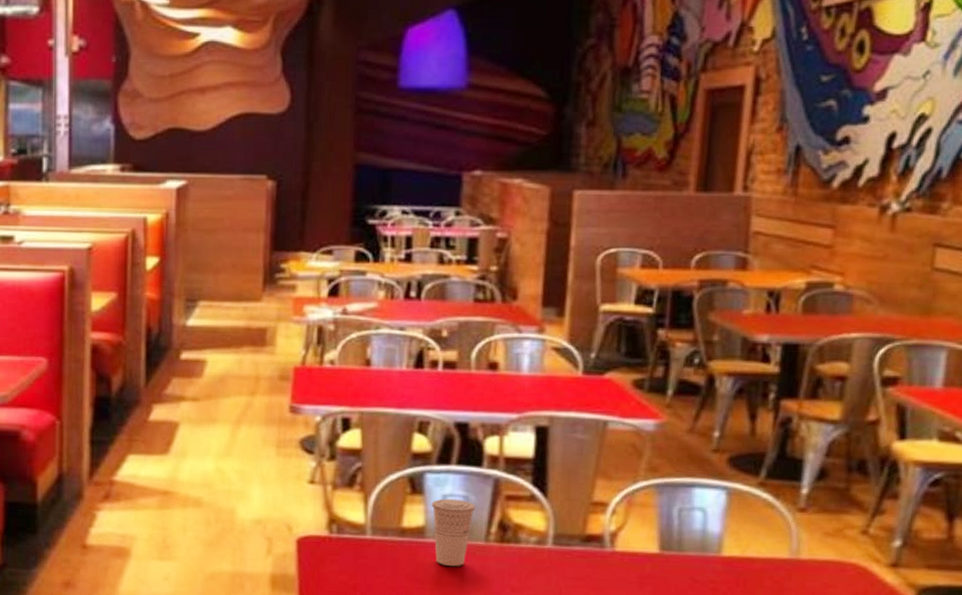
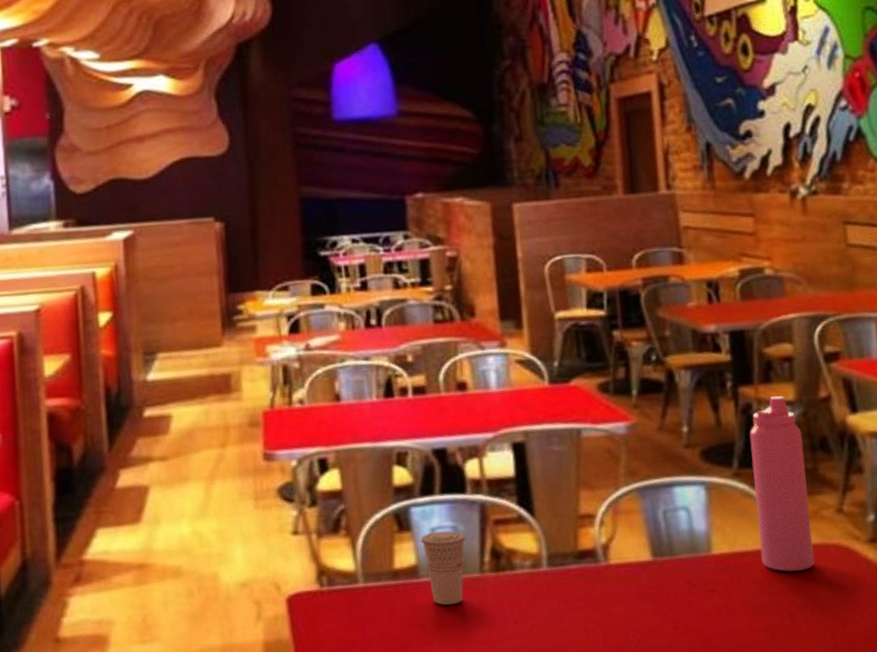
water bottle: none [772,412,841,583] -> present [749,395,815,572]

